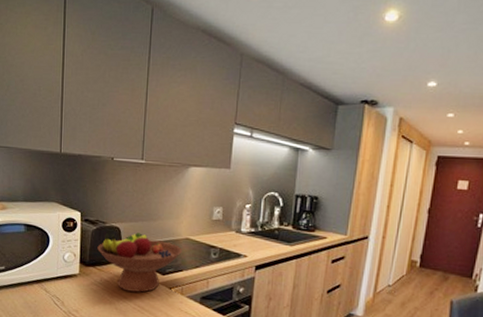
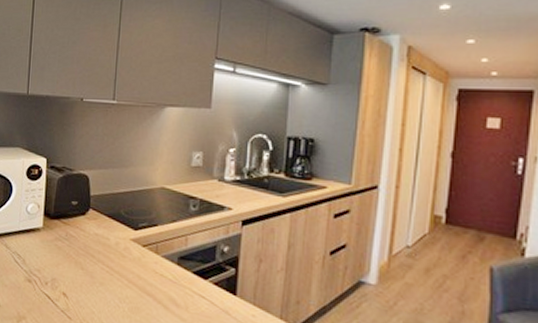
fruit bowl: present [97,233,182,293] -> none [63,181,157,250]

